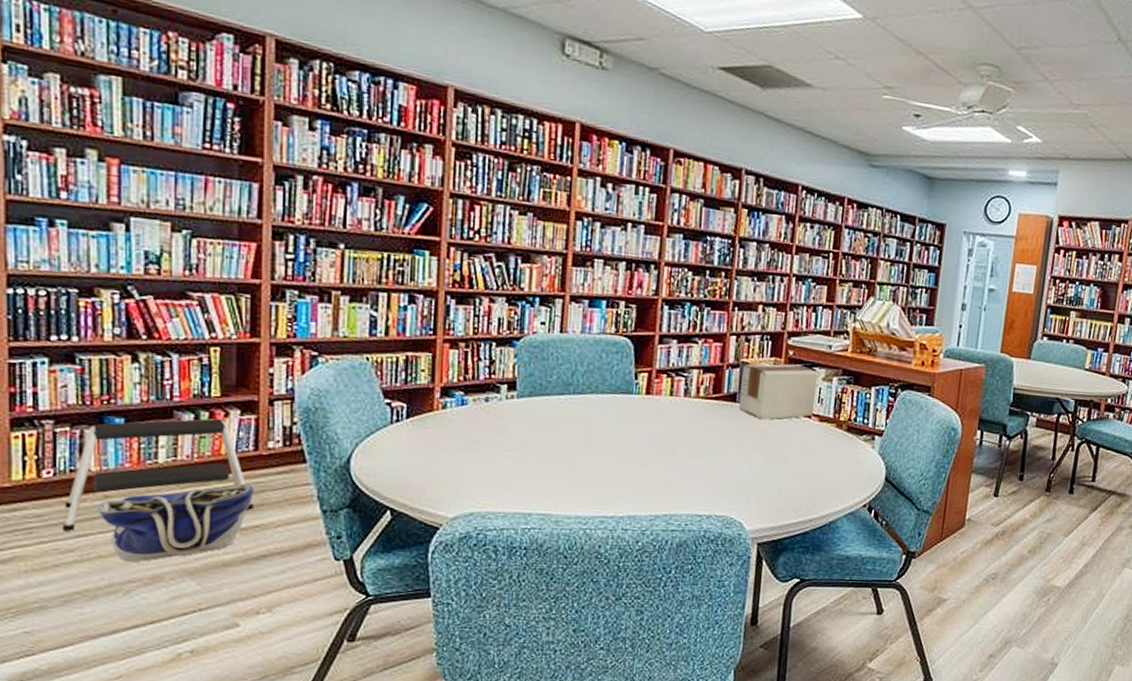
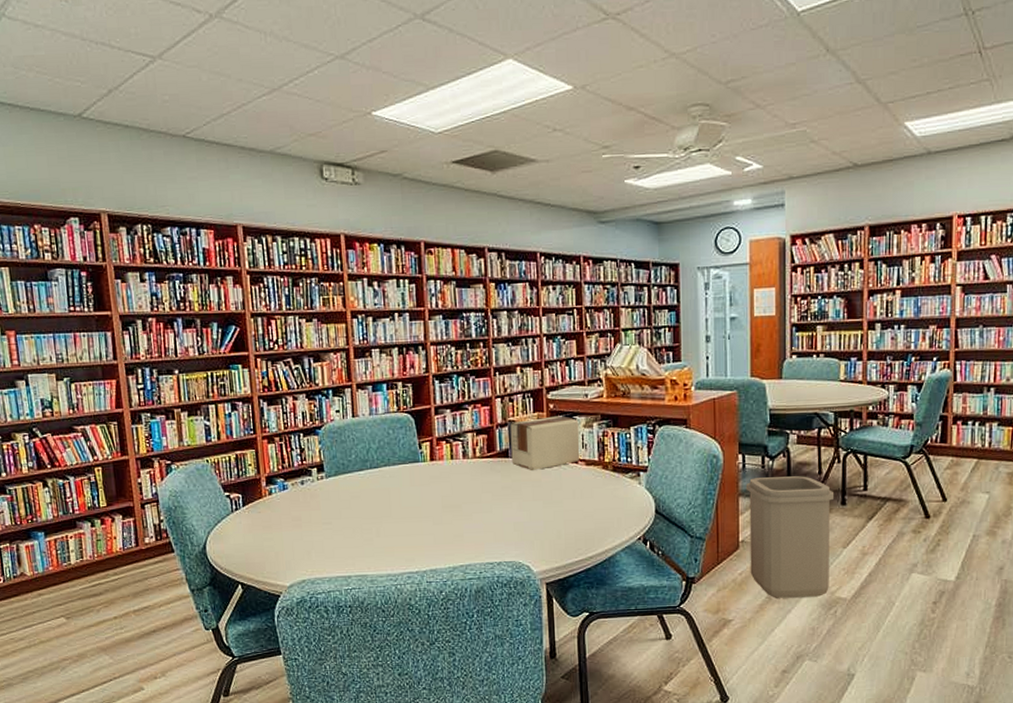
step stool: present [63,418,254,531] -> none [13,524,142,624]
tote bag: present [96,483,254,562] -> none [35,573,140,645]
trash bin: none [971,456,1064,583] -> present [745,476,835,598]

